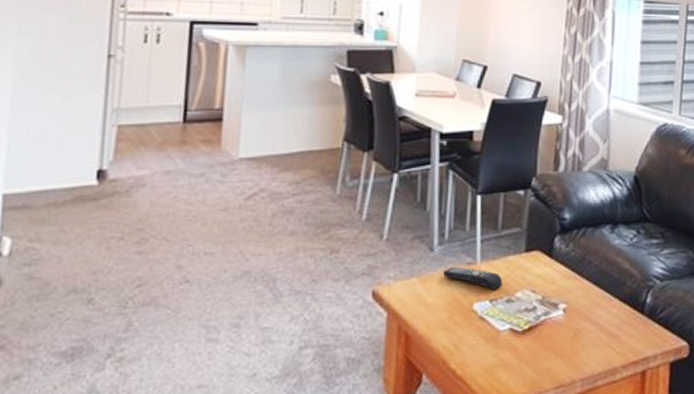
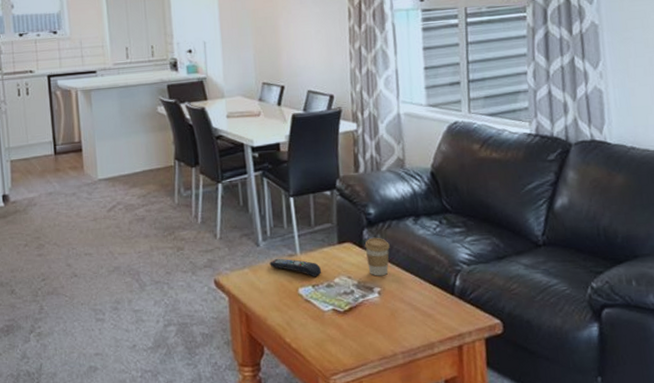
coffee cup: none [554,246,582,291] -> present [364,237,390,276]

